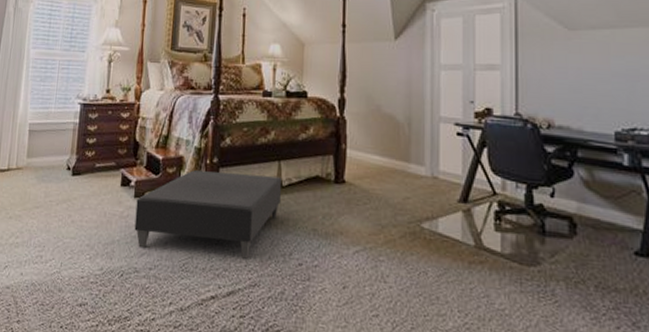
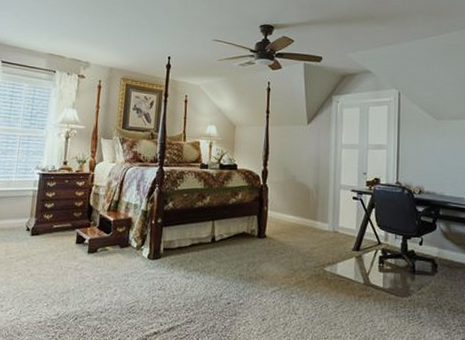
ottoman: present [134,170,282,260] -> none [87,229,215,302]

